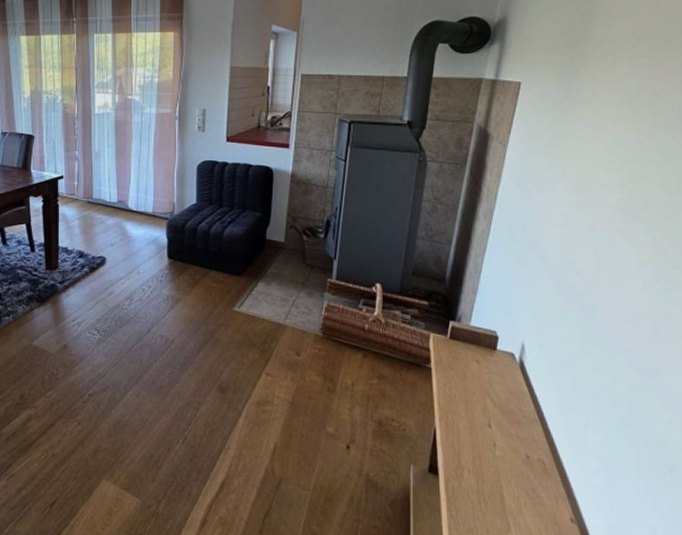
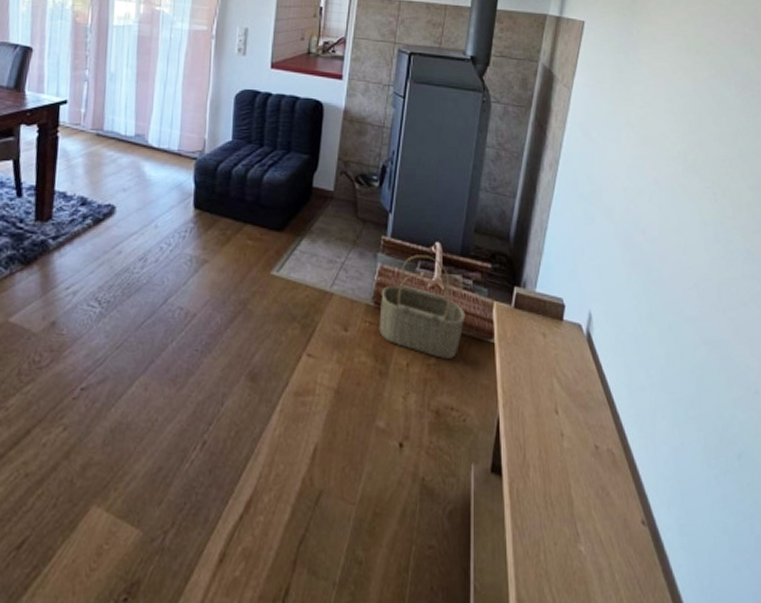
wicker basket: none [326,294,404,379] -> present [379,255,466,358]

